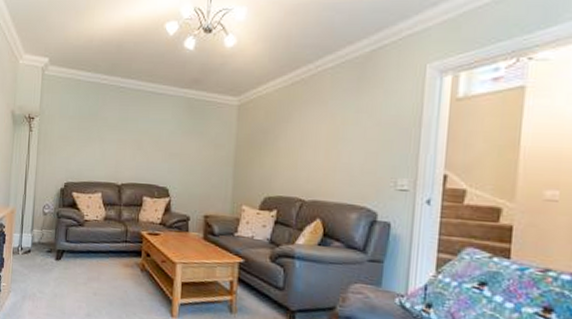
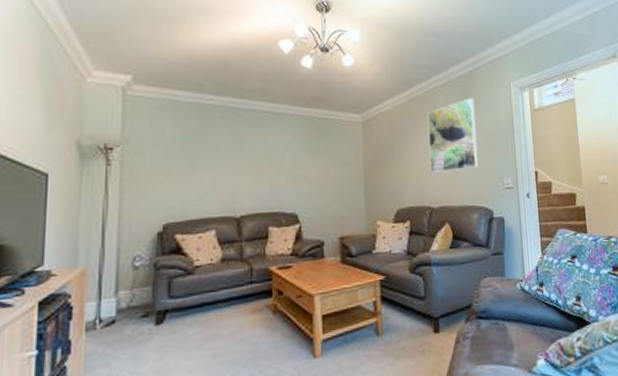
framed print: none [306,83,372,164] -> present [427,98,478,173]

